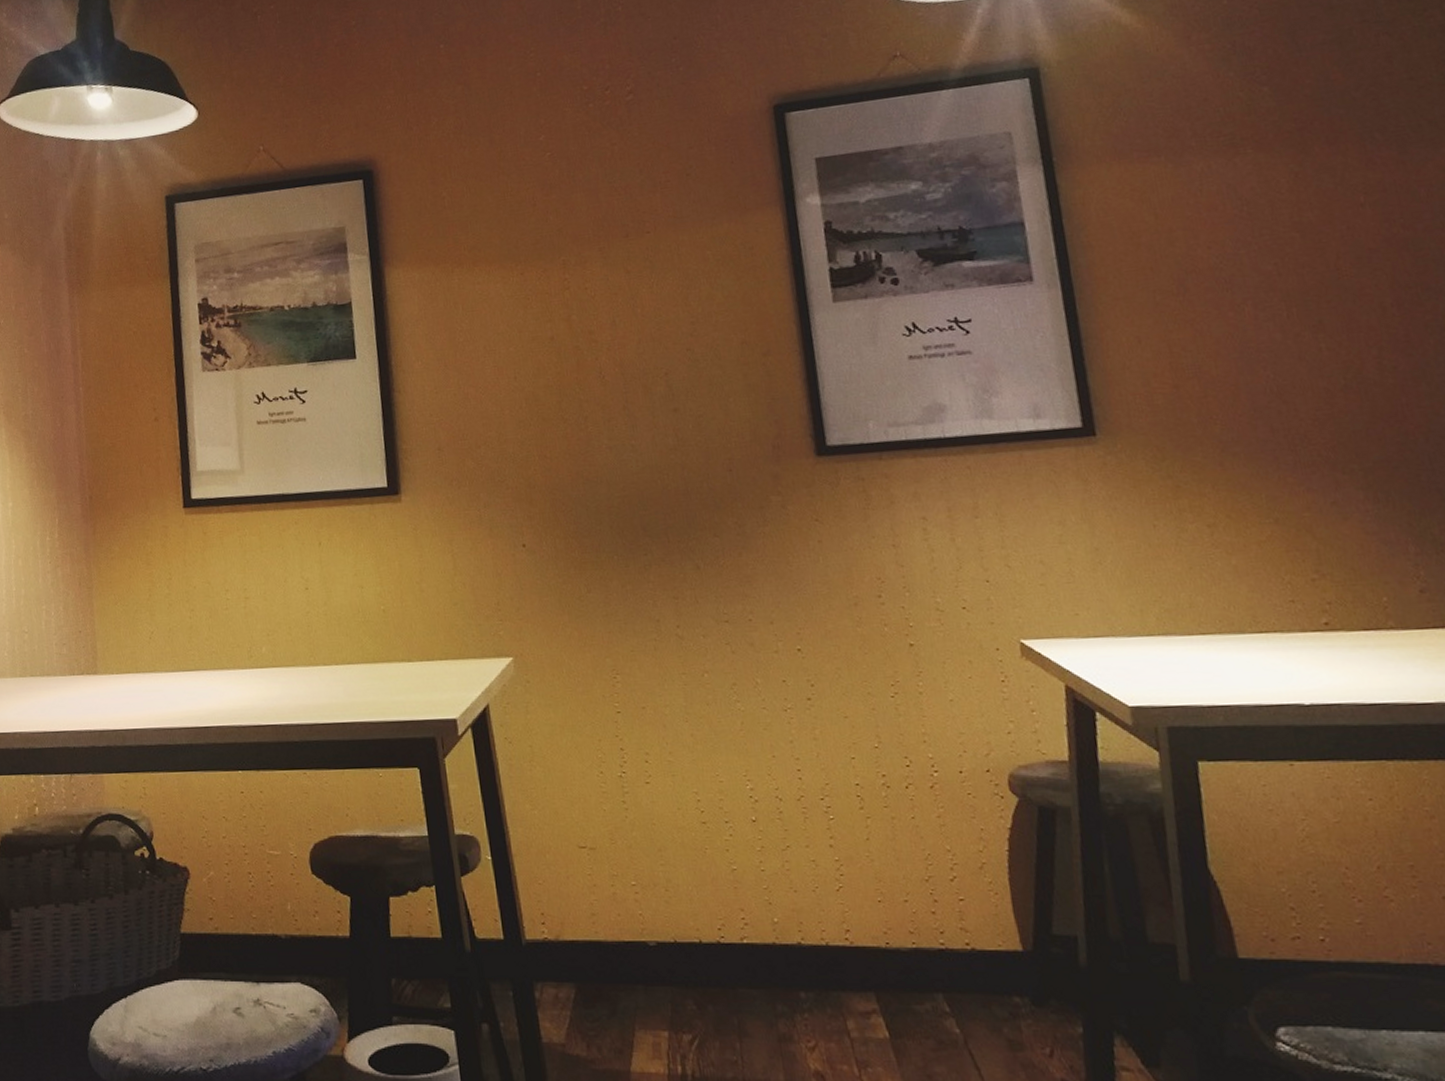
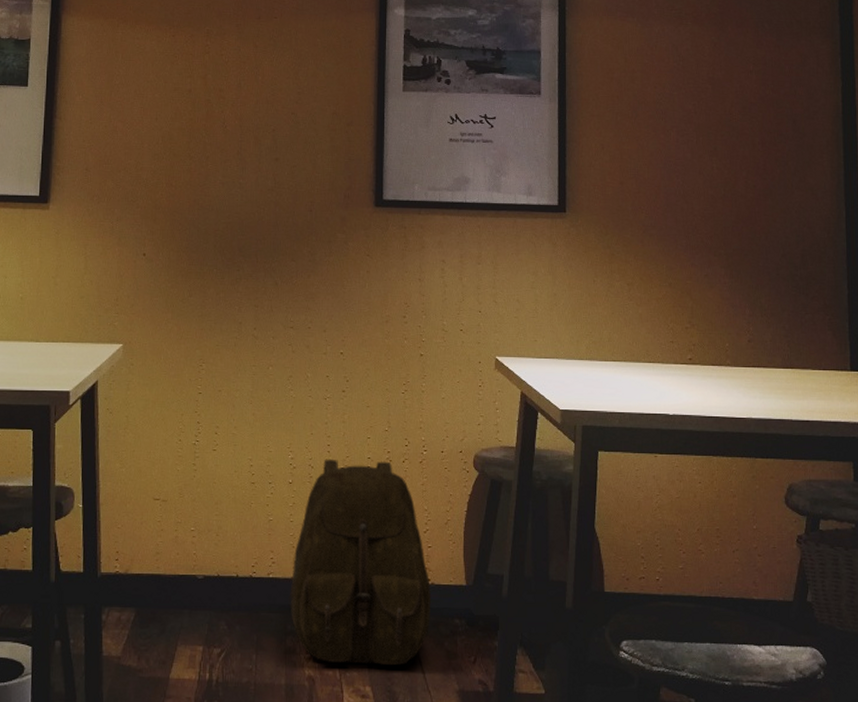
backpack: none [772,787,978,1059] -> present [288,459,432,666]

